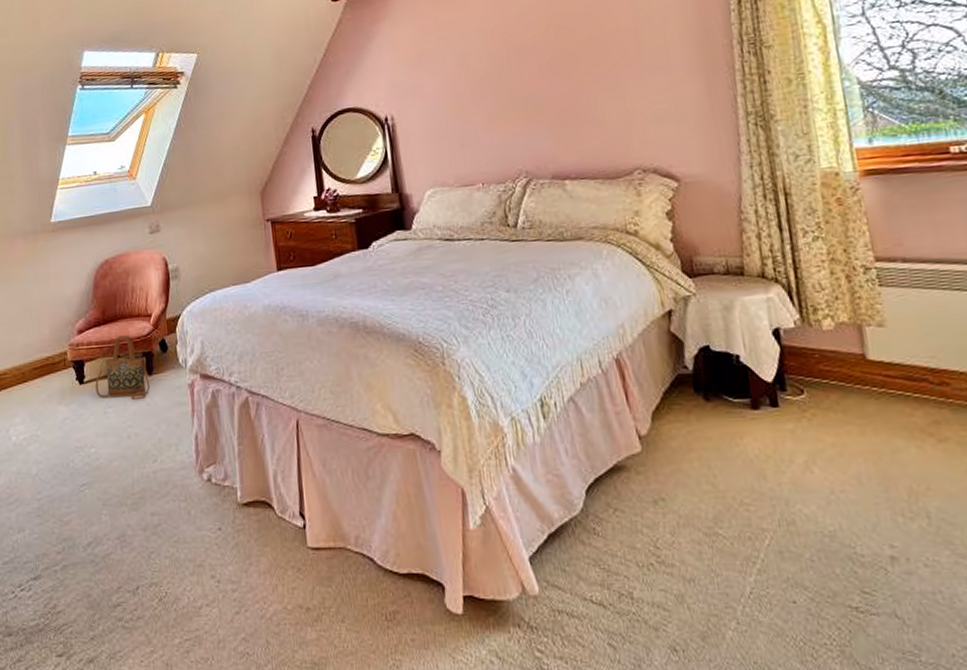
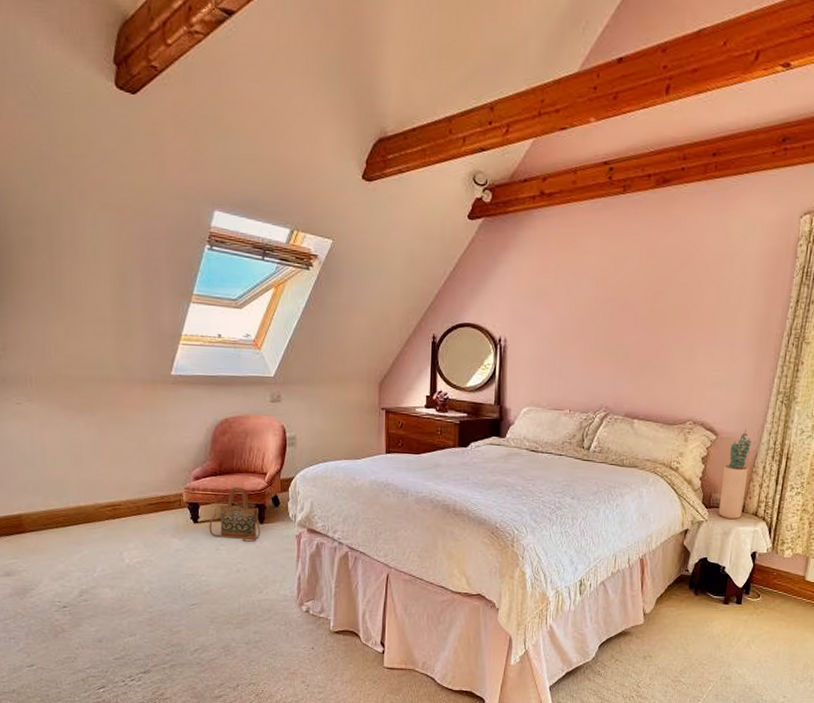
vase: none [699,166,743,289] -> present [718,429,752,520]

